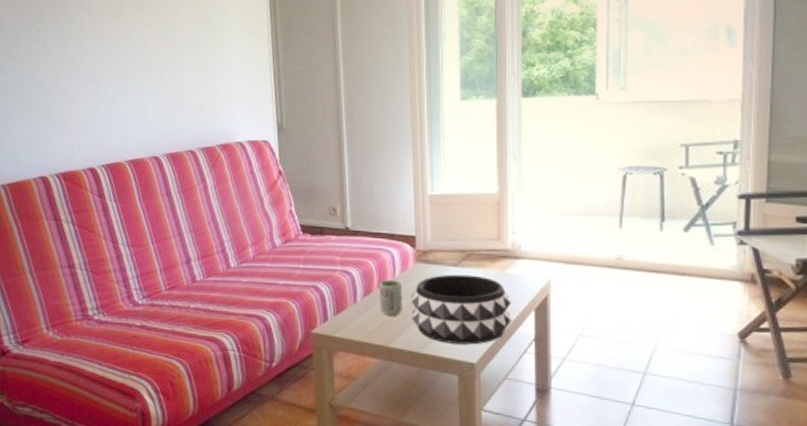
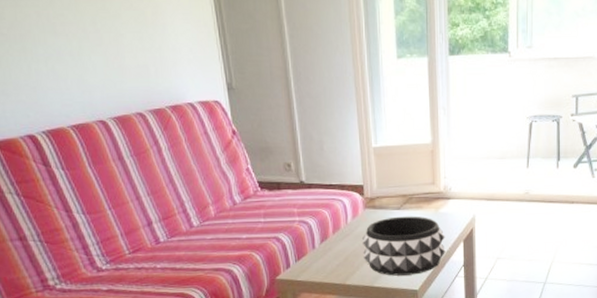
cup: present [378,280,403,316] -> none [333,226,356,257]

